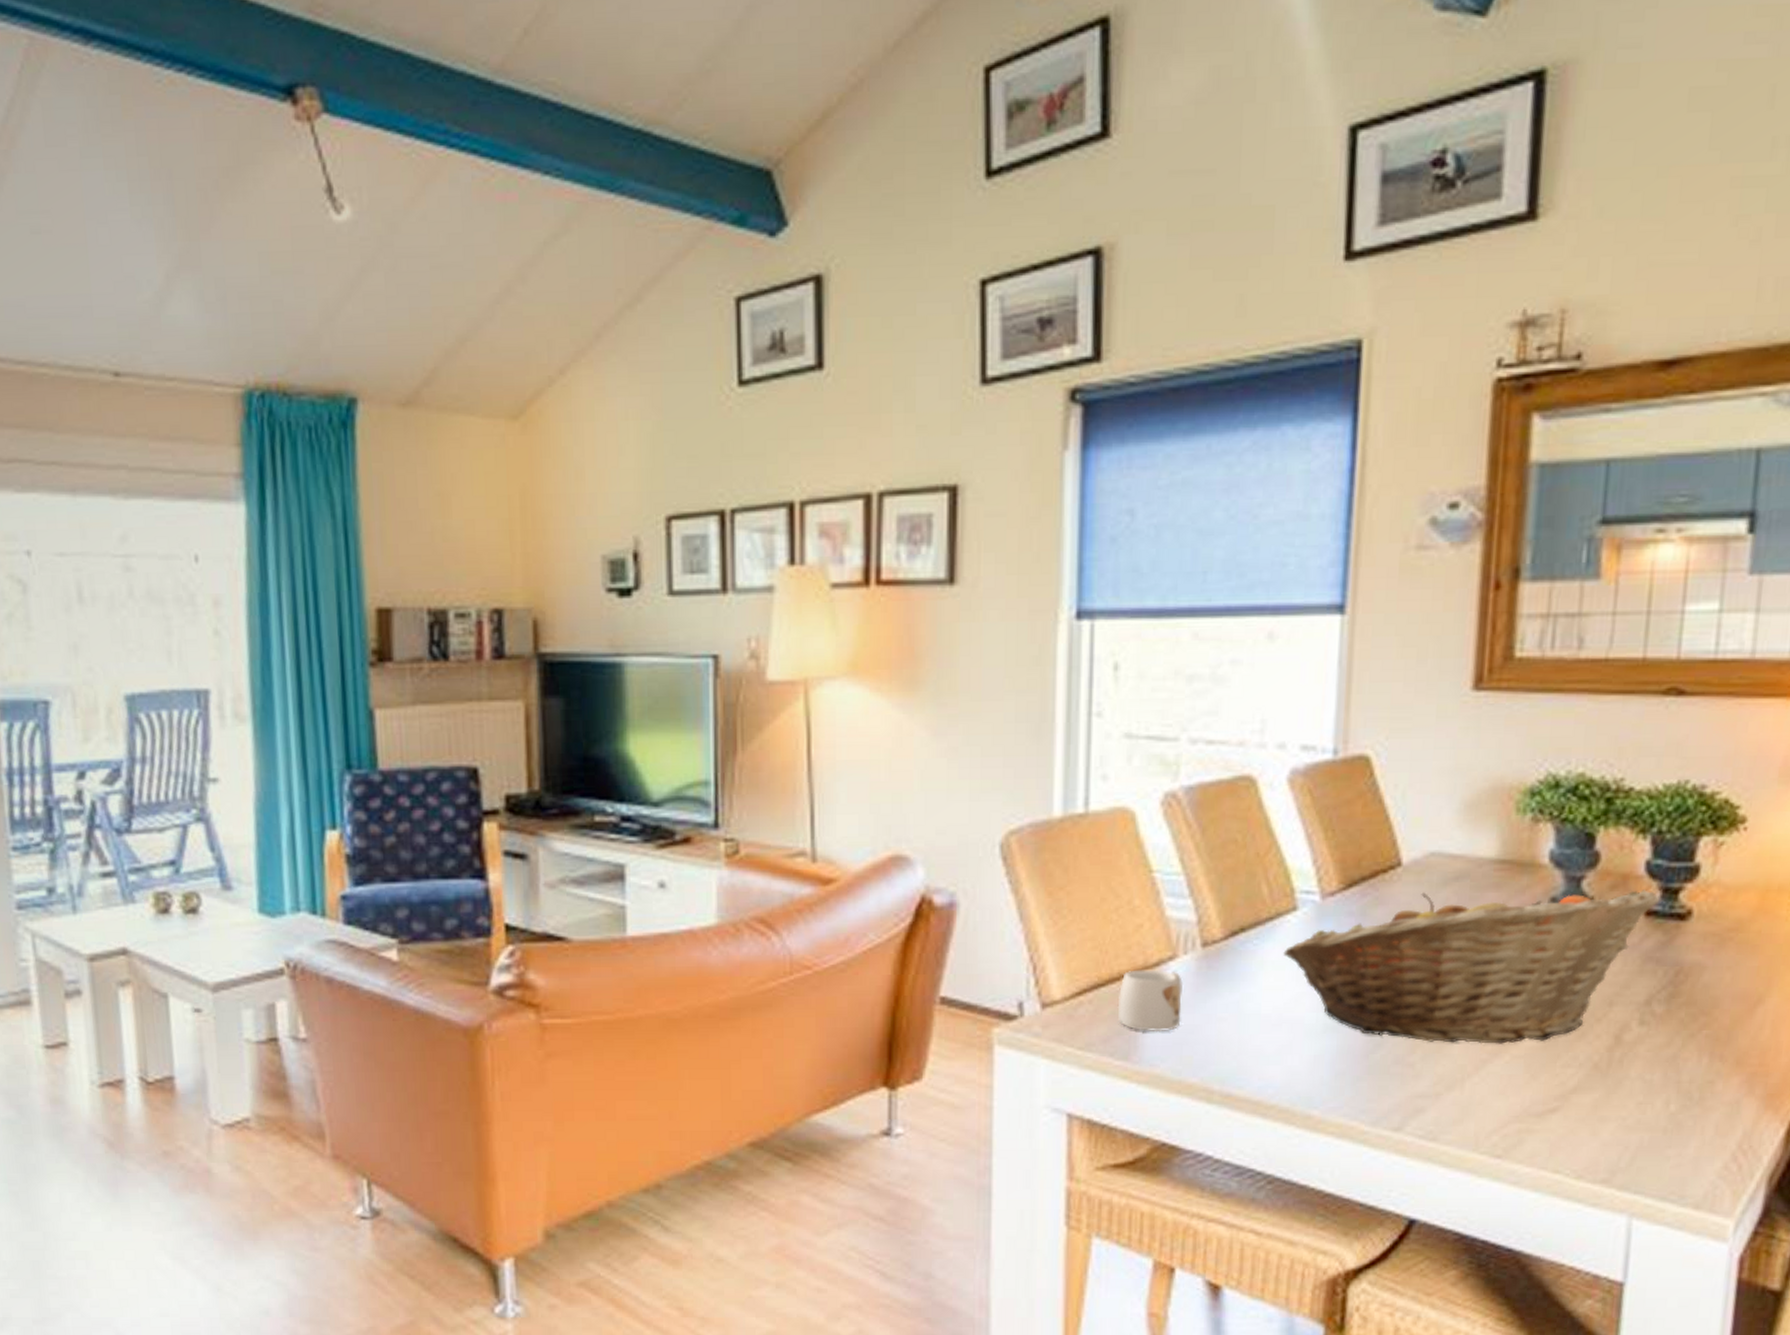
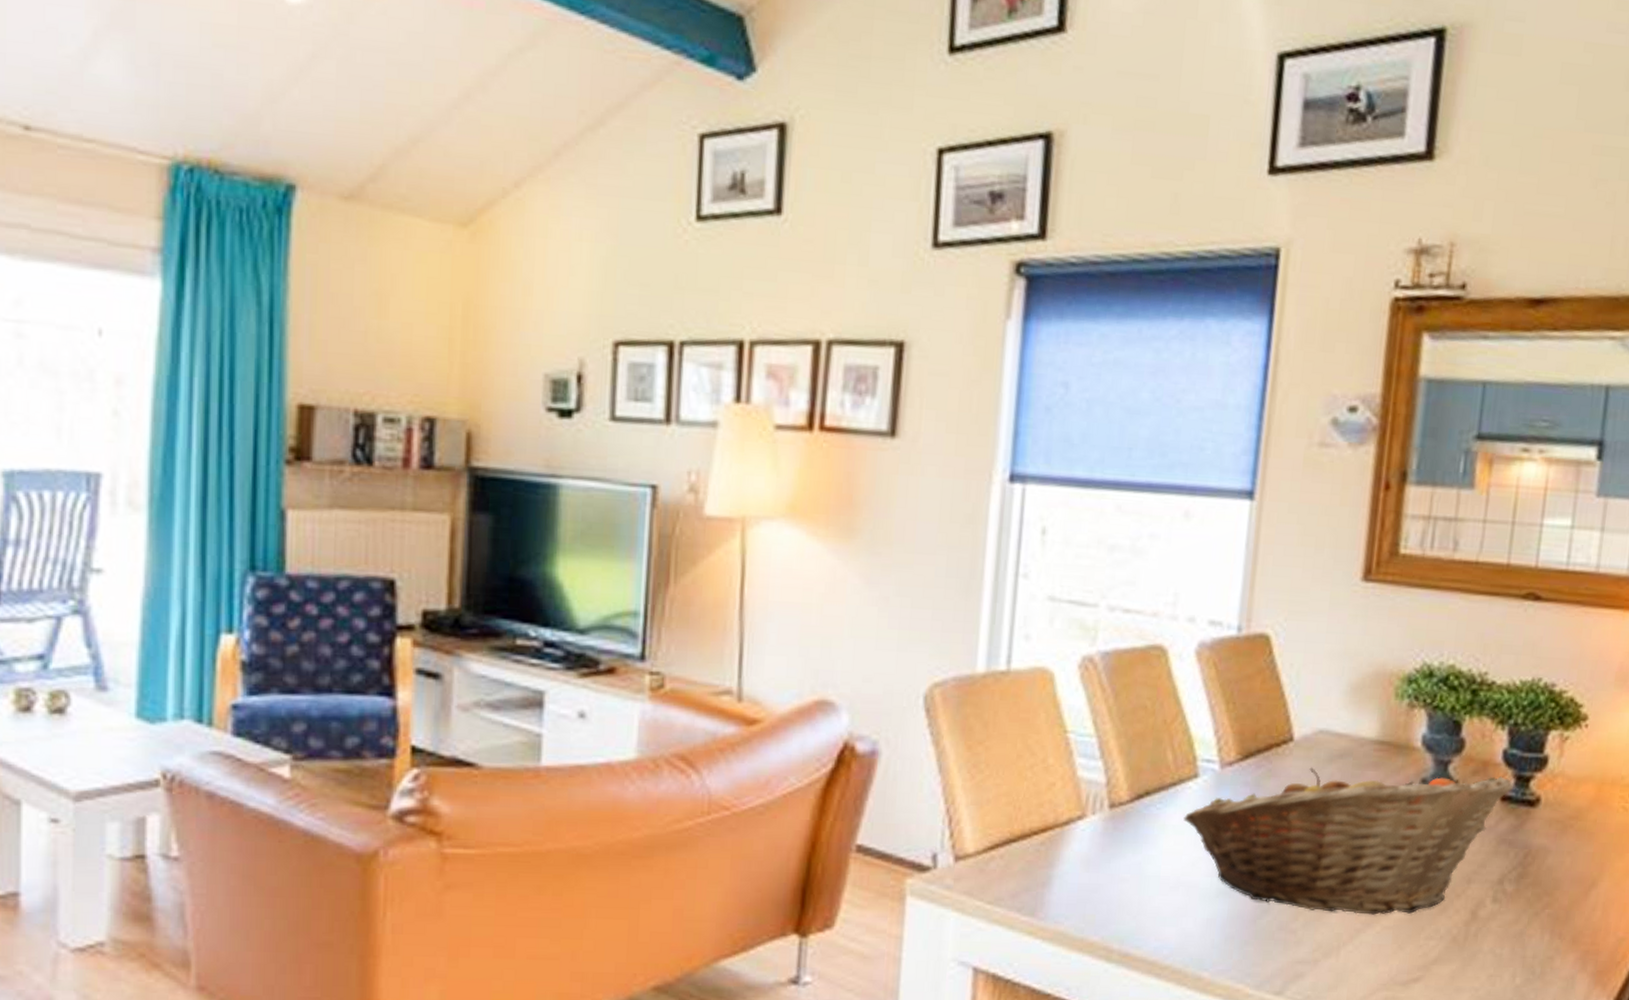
mug: present [1117,969,1184,1033] -> none [1027,827,1091,890]

